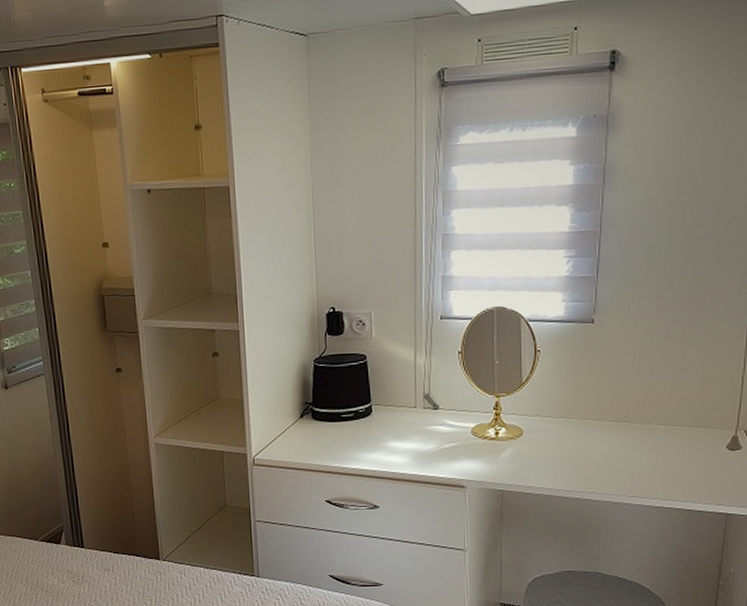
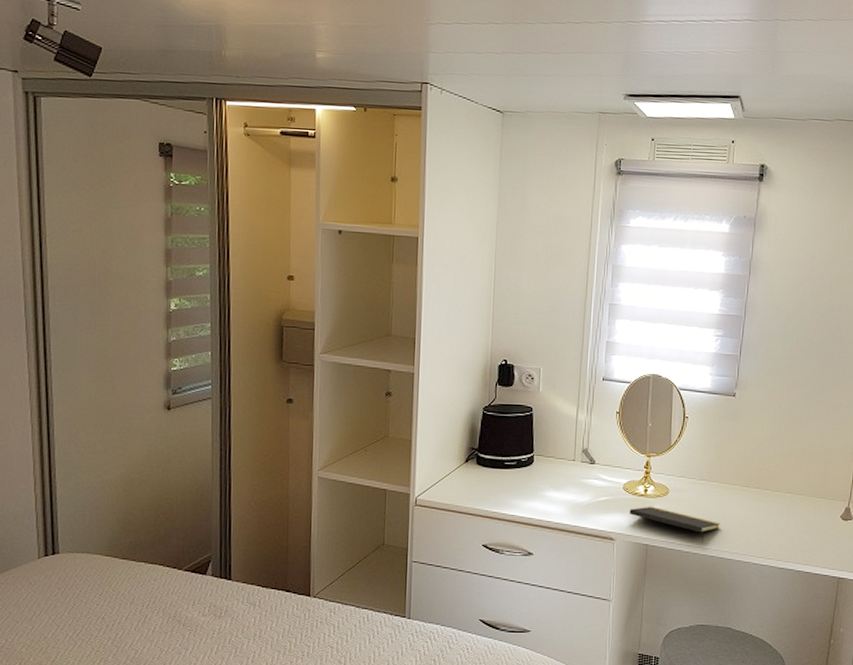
notepad: none [480,449,584,485] -> present [629,506,720,543]

